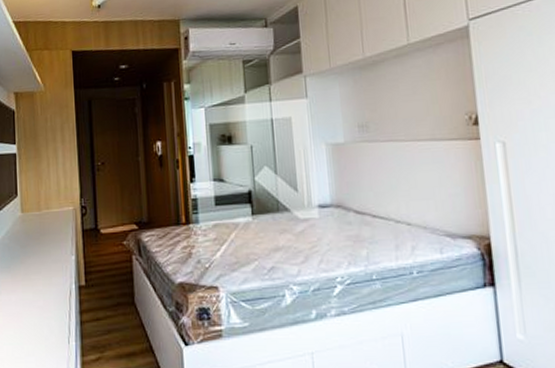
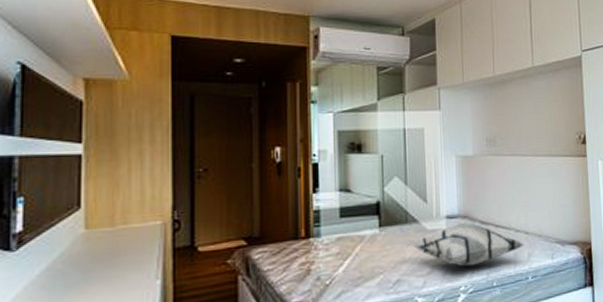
decorative pillow: none [285,211,407,258] -> present [413,222,525,267]

